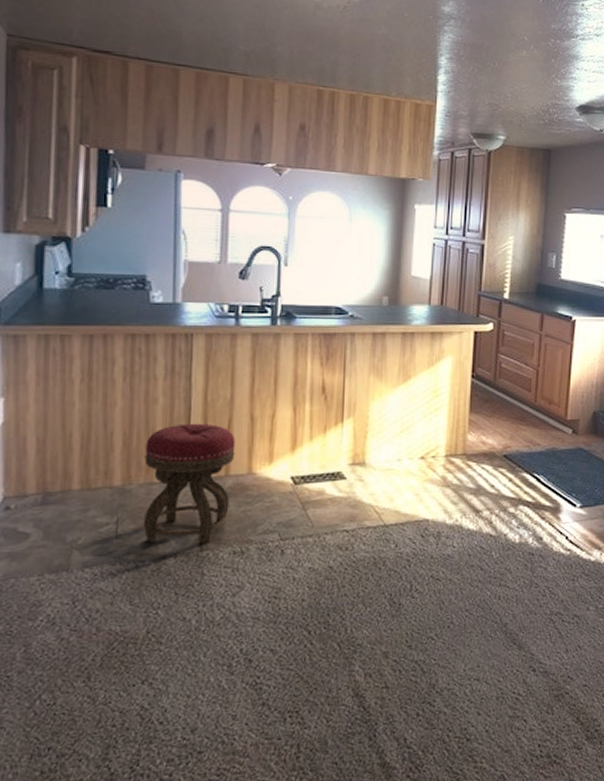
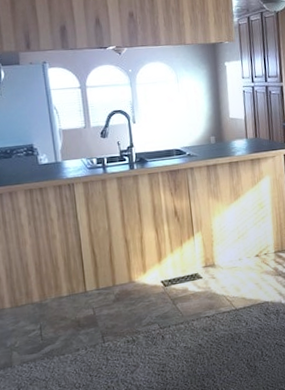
stool: present [143,423,236,545] -> none [52,249,120,341]

